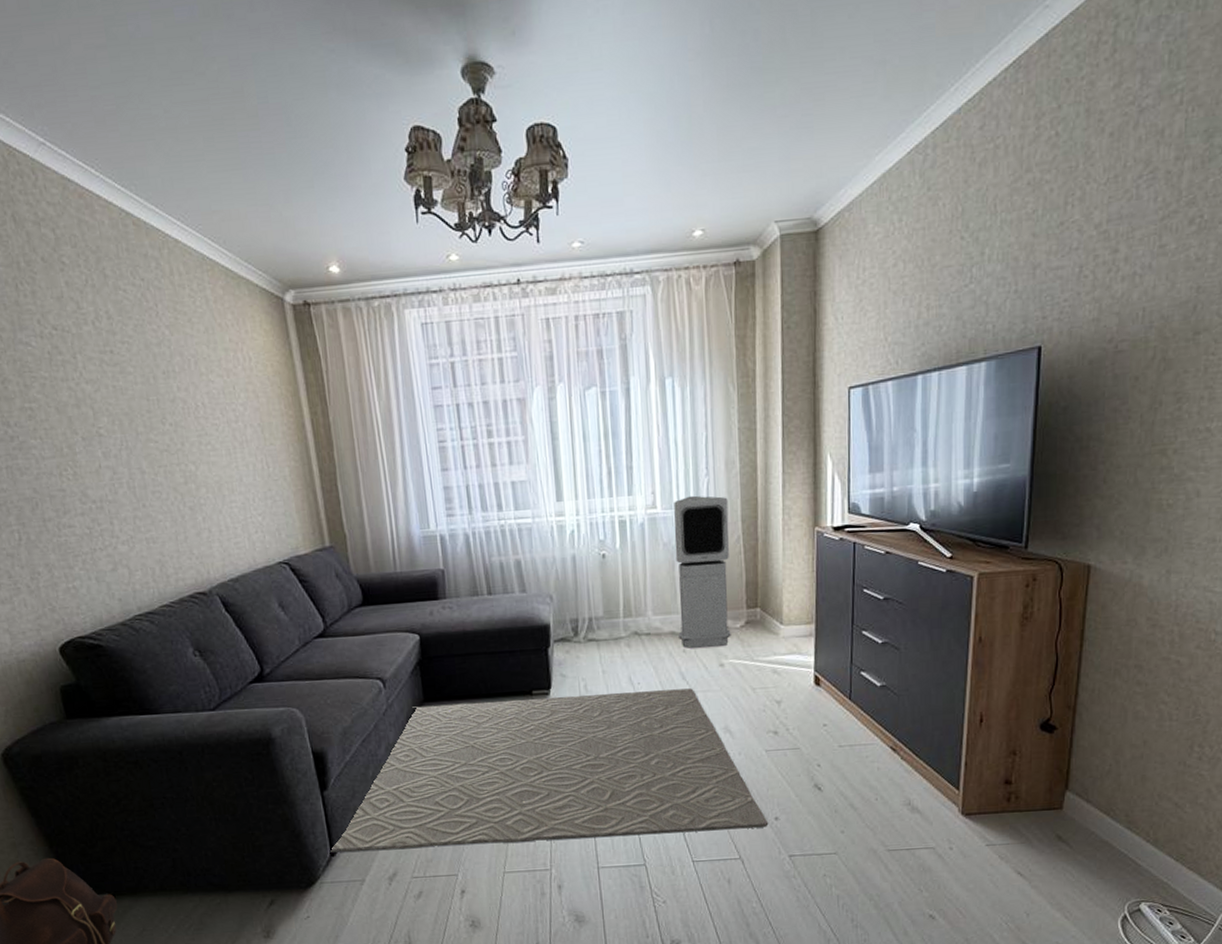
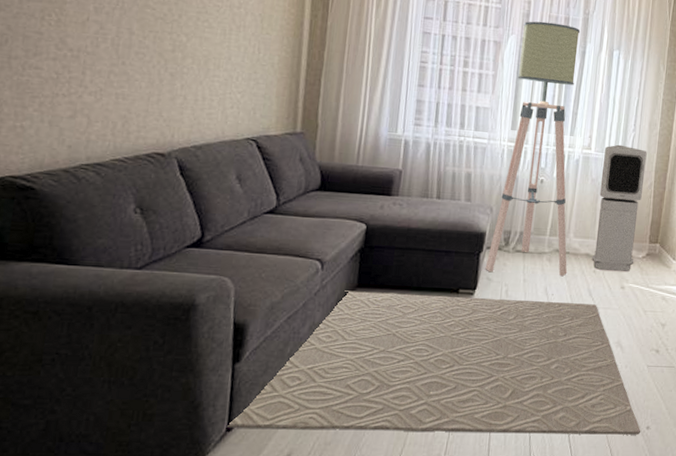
floor lamp: none [547,359,652,667] -> present [485,21,581,276]

